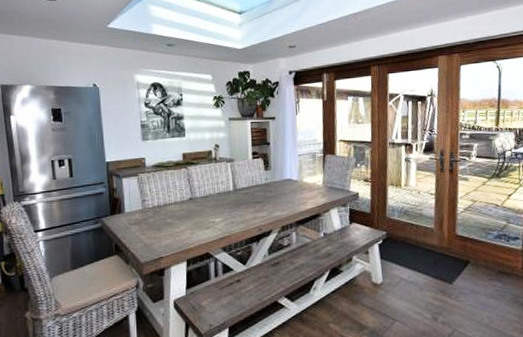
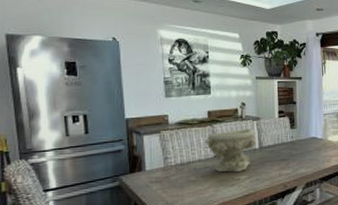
decorative bowl: none [180,170,231,215] -> present [205,128,257,172]

